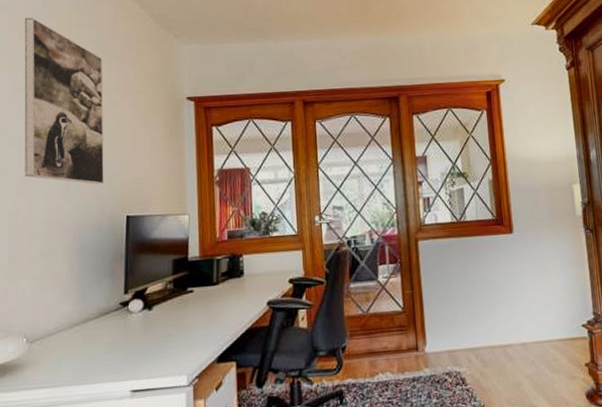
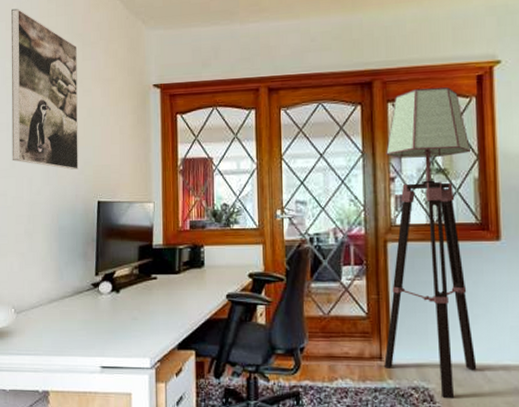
floor lamp: none [413,102,500,379] -> present [384,87,477,398]

